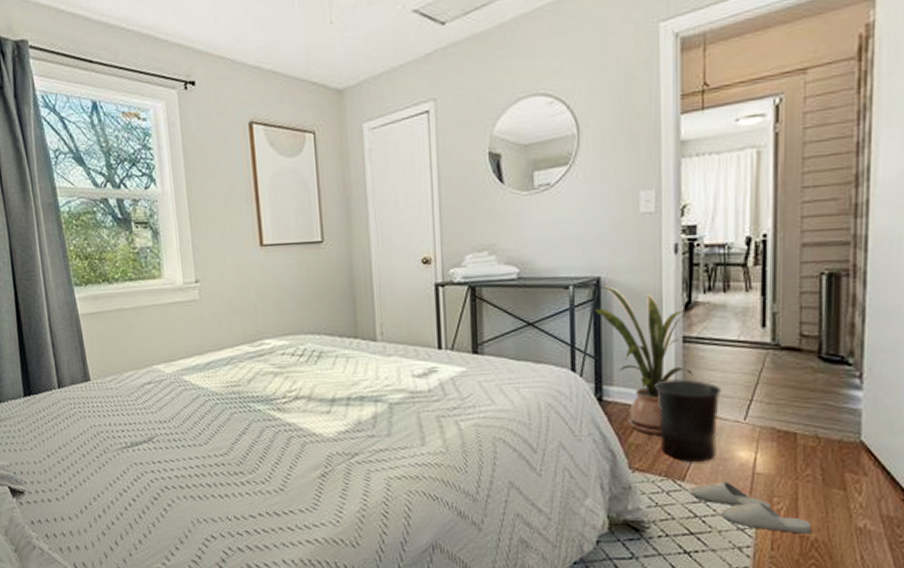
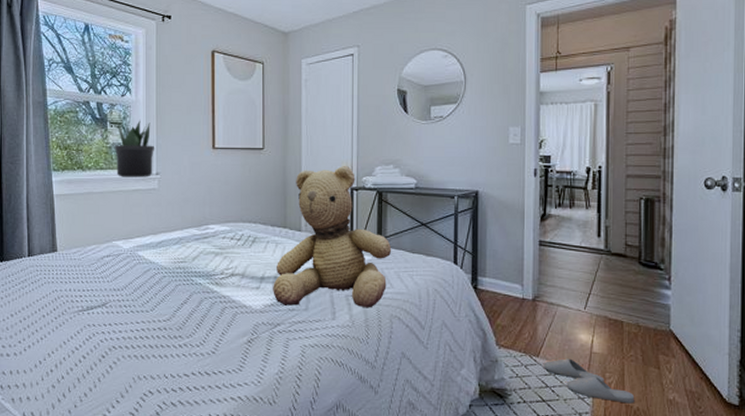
planter: none [142,217,192,289] -> present [114,120,155,177]
teddy bear: none [346,255,491,431] -> present [273,165,392,308]
house plant: present [593,286,693,436] -> none [472,198,546,319]
waste bin: present [655,379,721,463] -> none [517,274,567,343]

